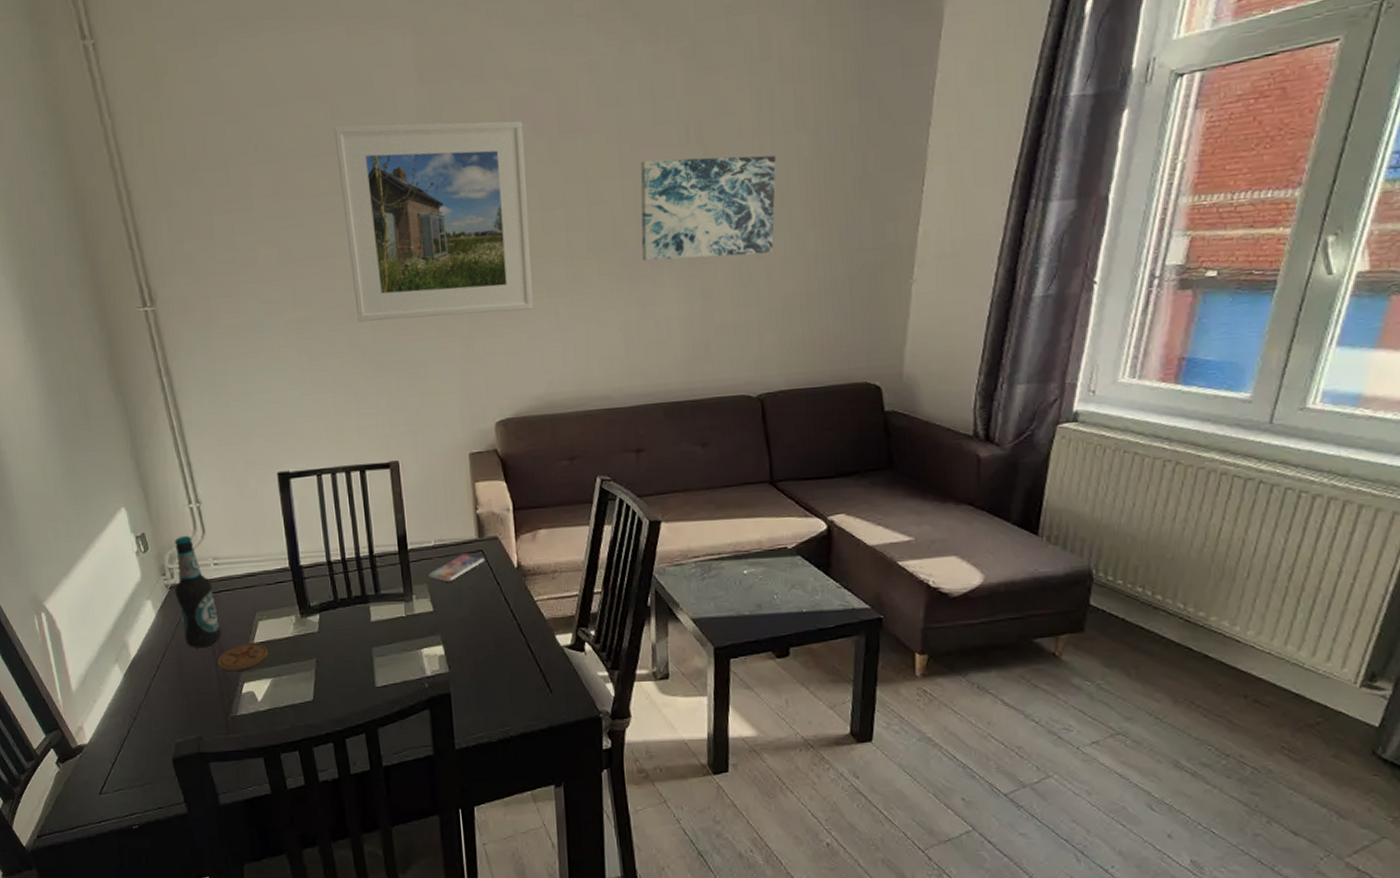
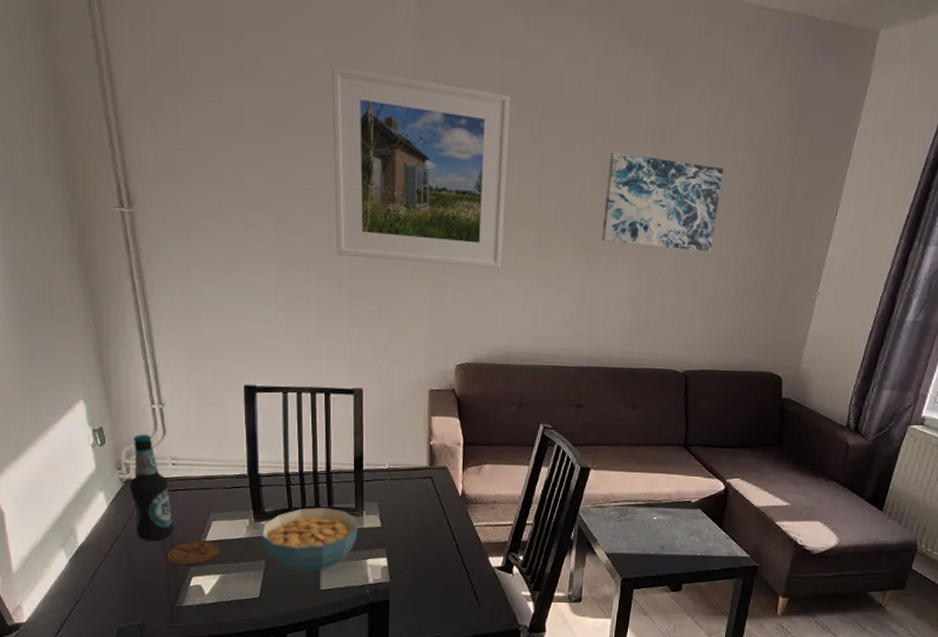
cereal bowl: none [308,595,409,669] -> present [261,507,358,572]
smartphone: present [428,553,485,582] -> none [380,478,433,503]

